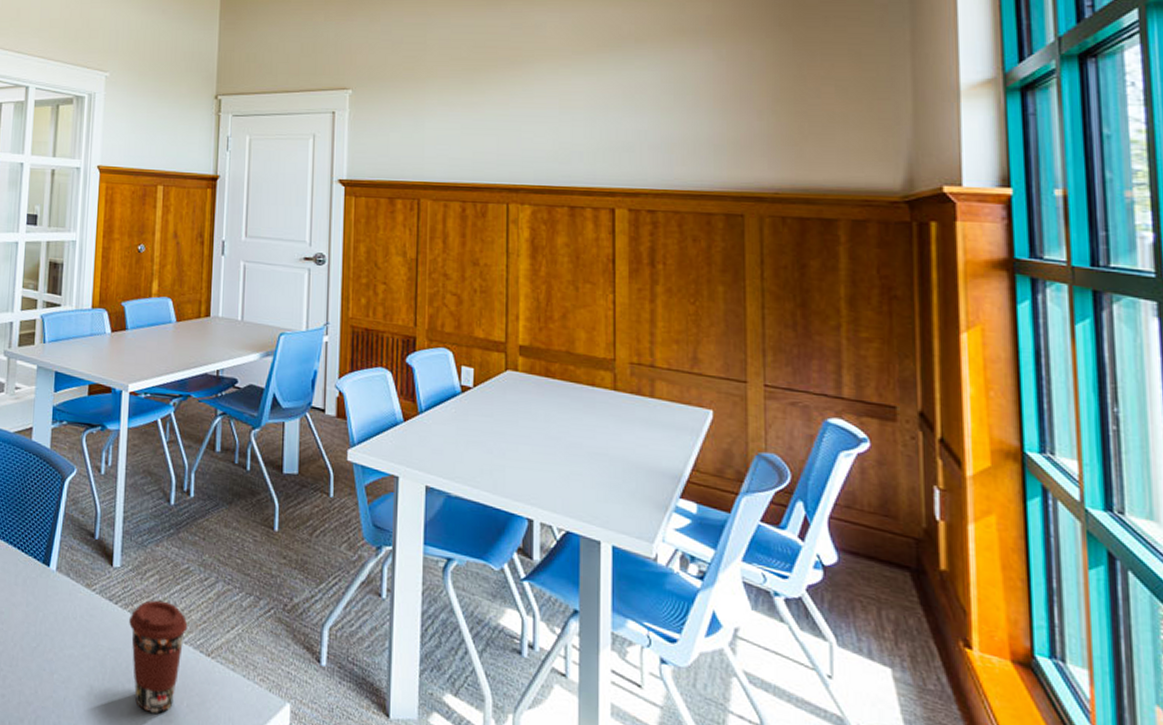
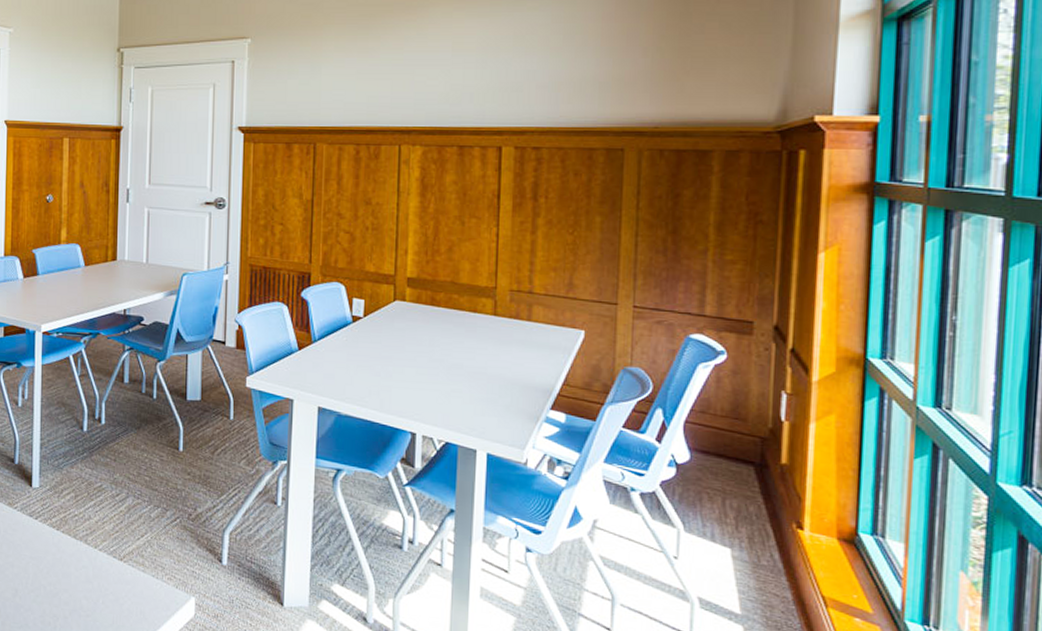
coffee cup: present [129,600,188,713] -> none [49,514,102,610]

